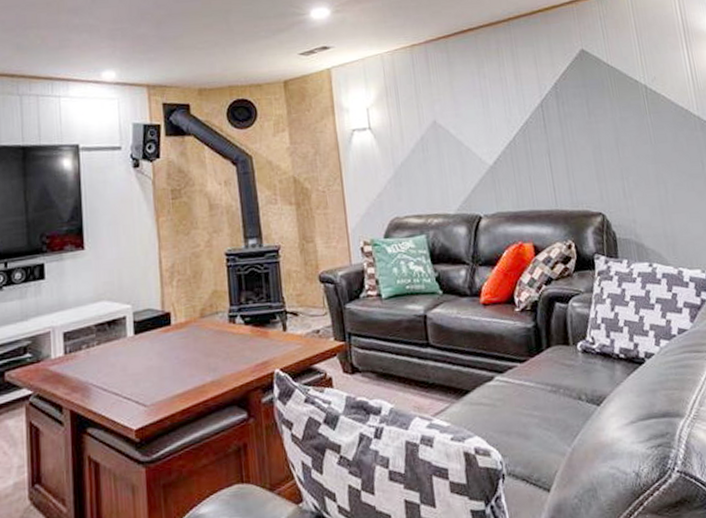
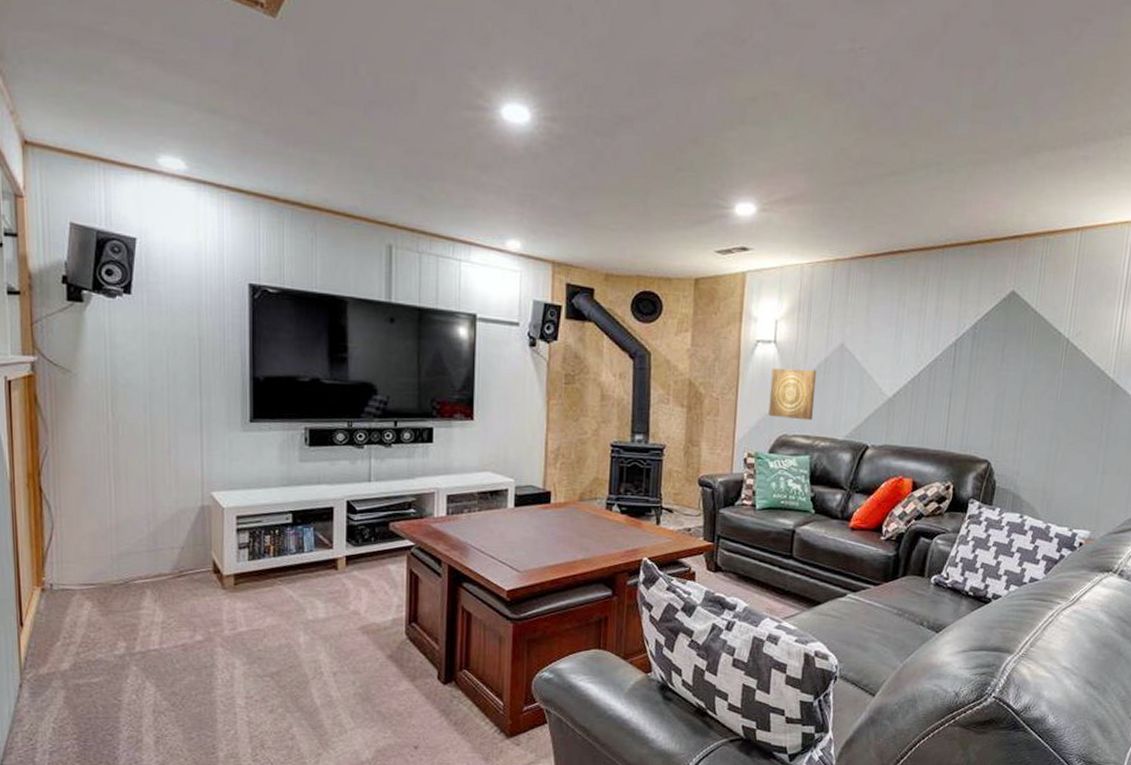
wall art: none [371,149,421,202] -> present [768,368,817,421]

